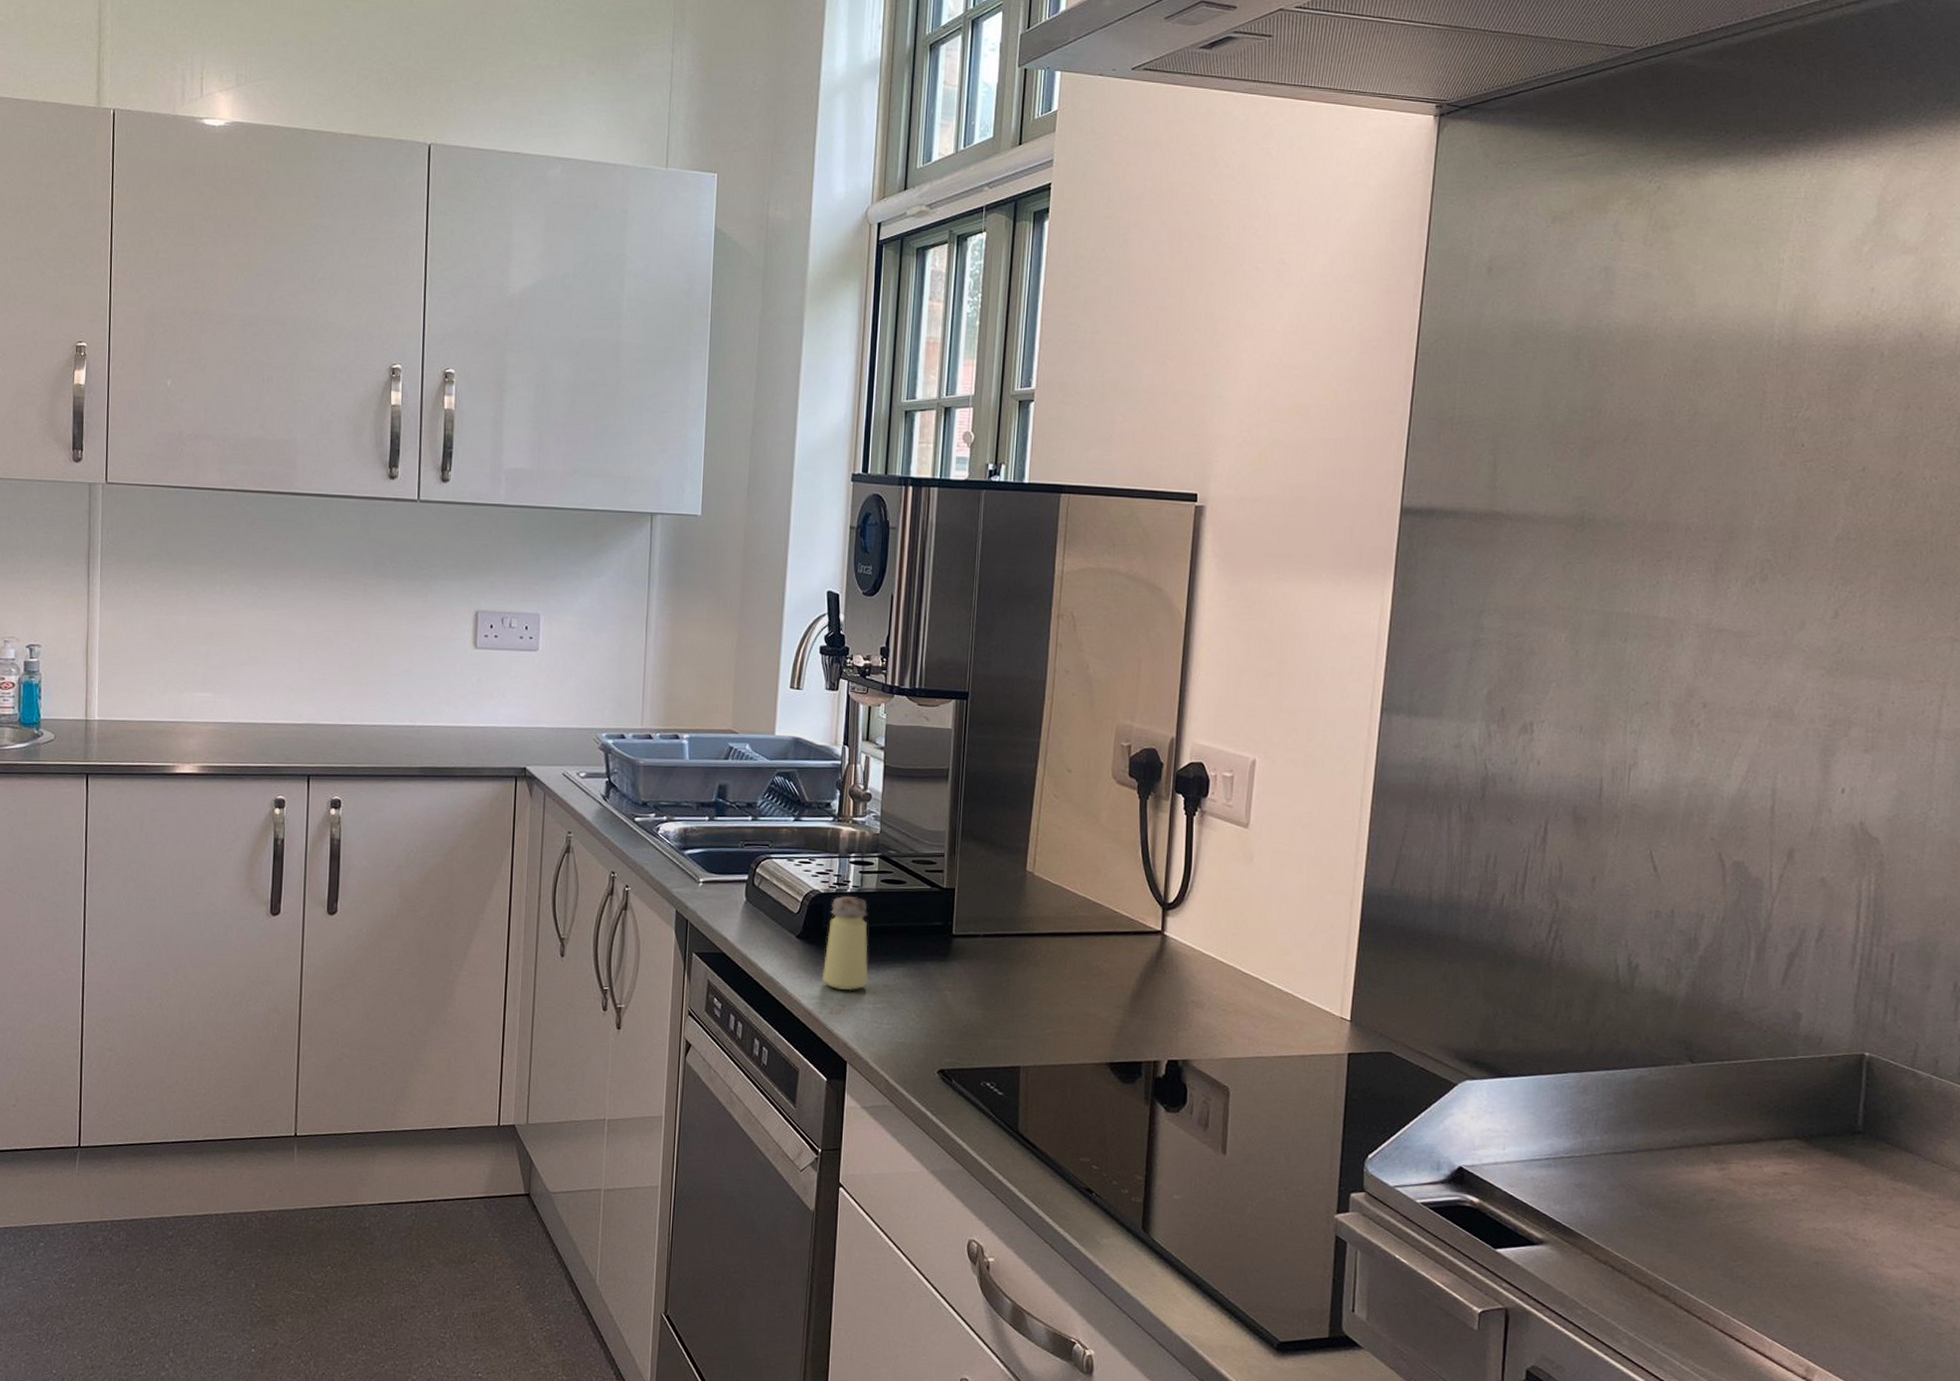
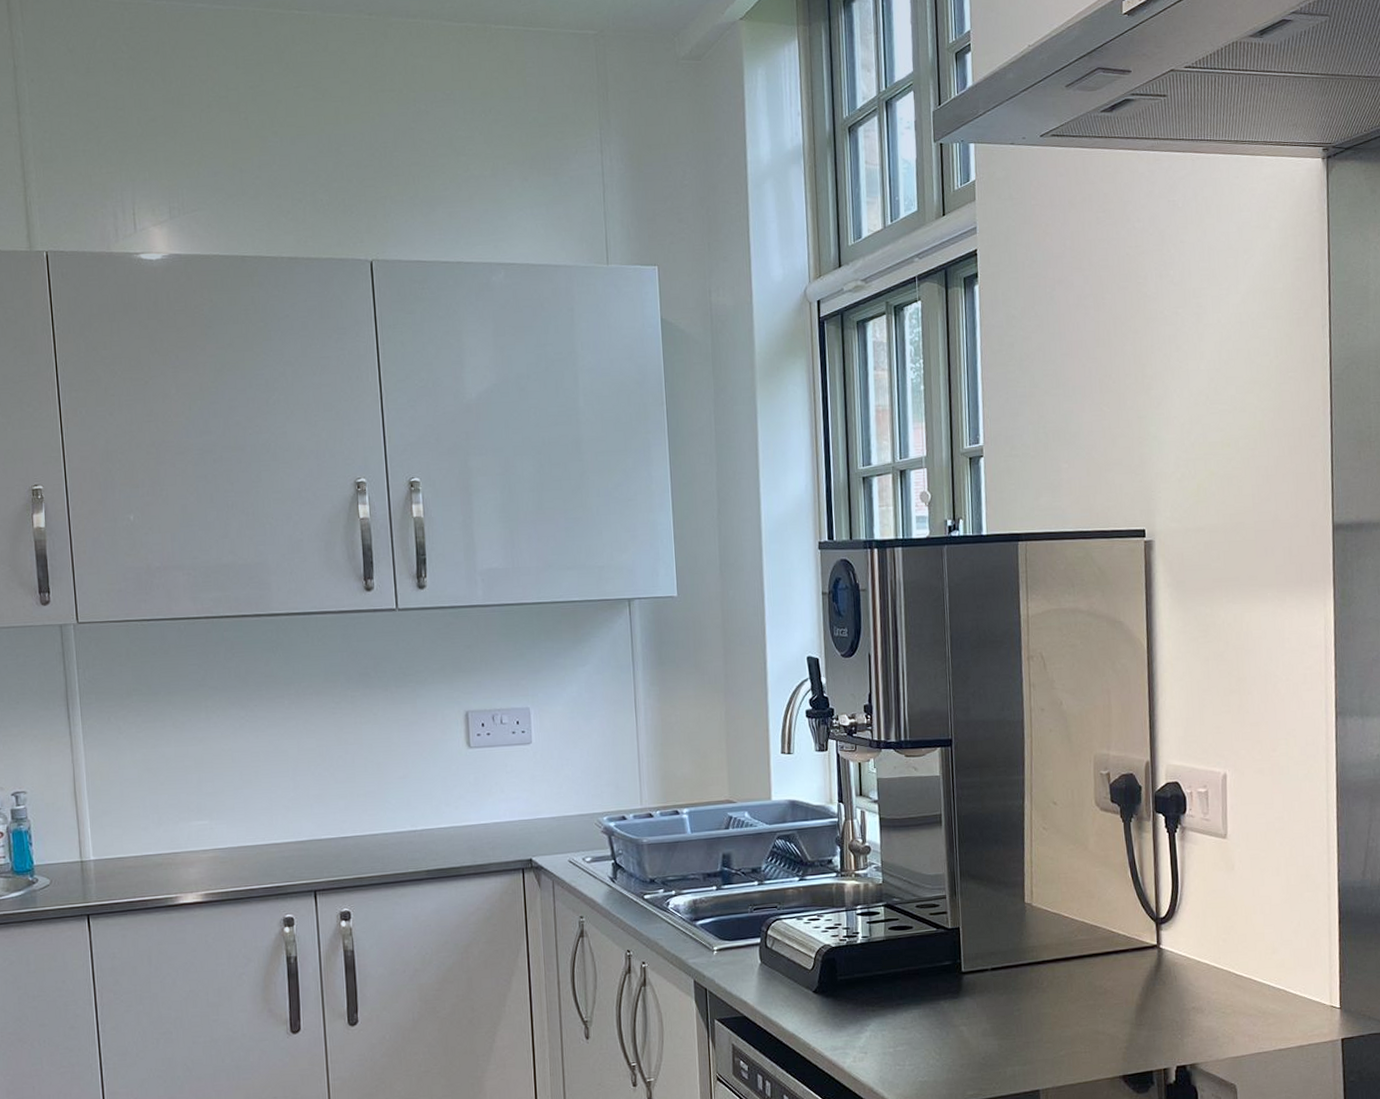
saltshaker: present [821,896,868,991] -> none [841,947,887,1039]

